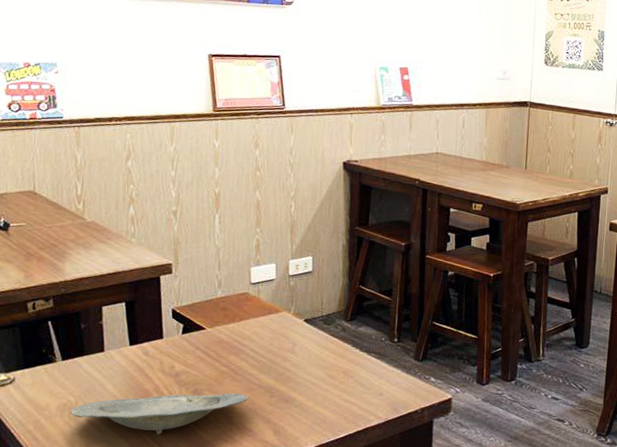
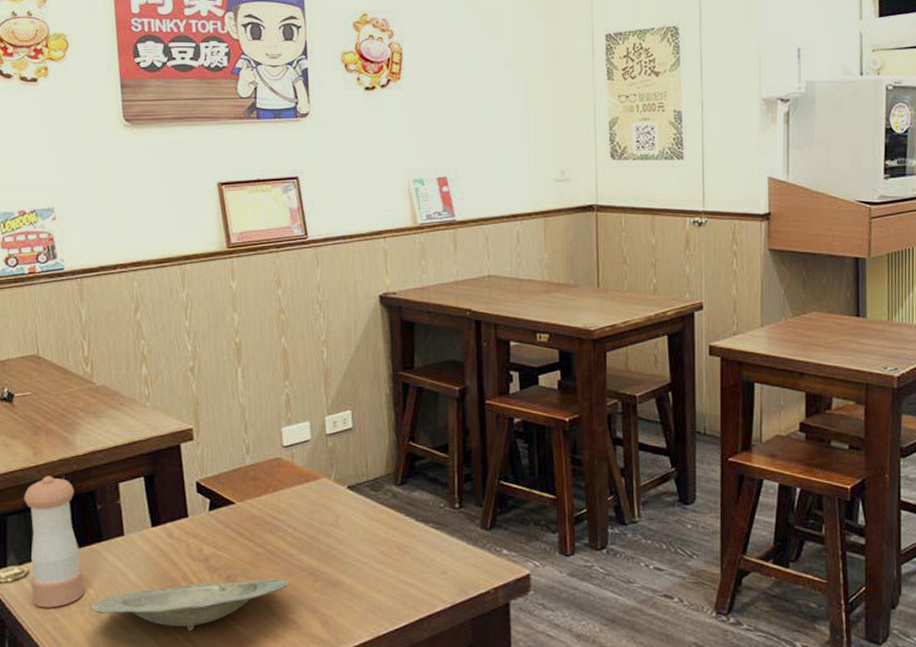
pepper shaker: none [14,297,65,411] -> present [24,476,85,608]

